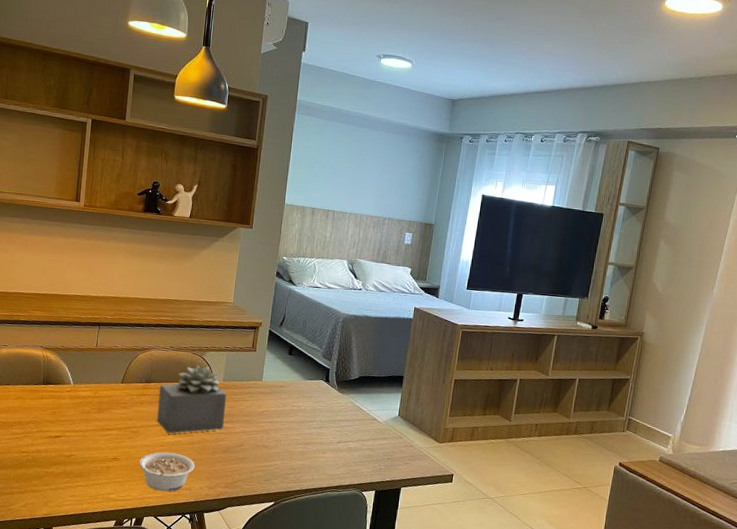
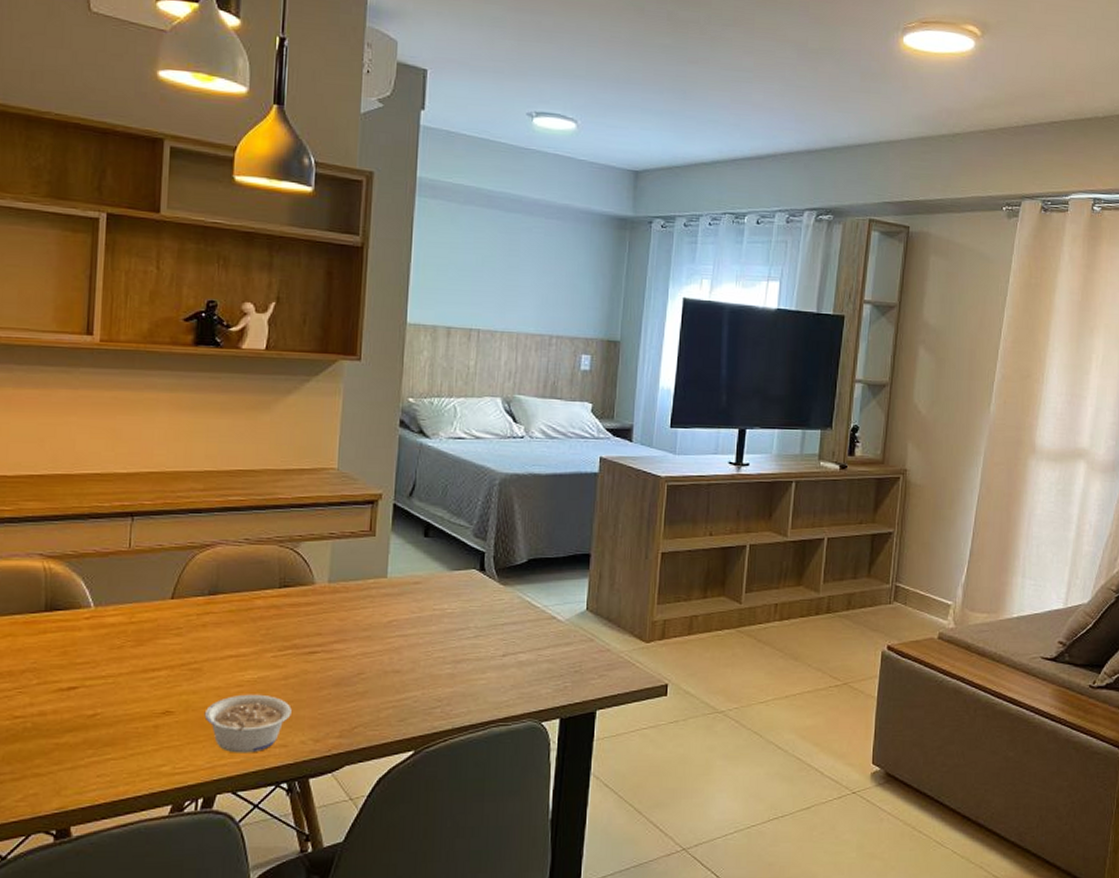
succulent plant: present [156,365,226,434] -> none [228,562,334,667]

